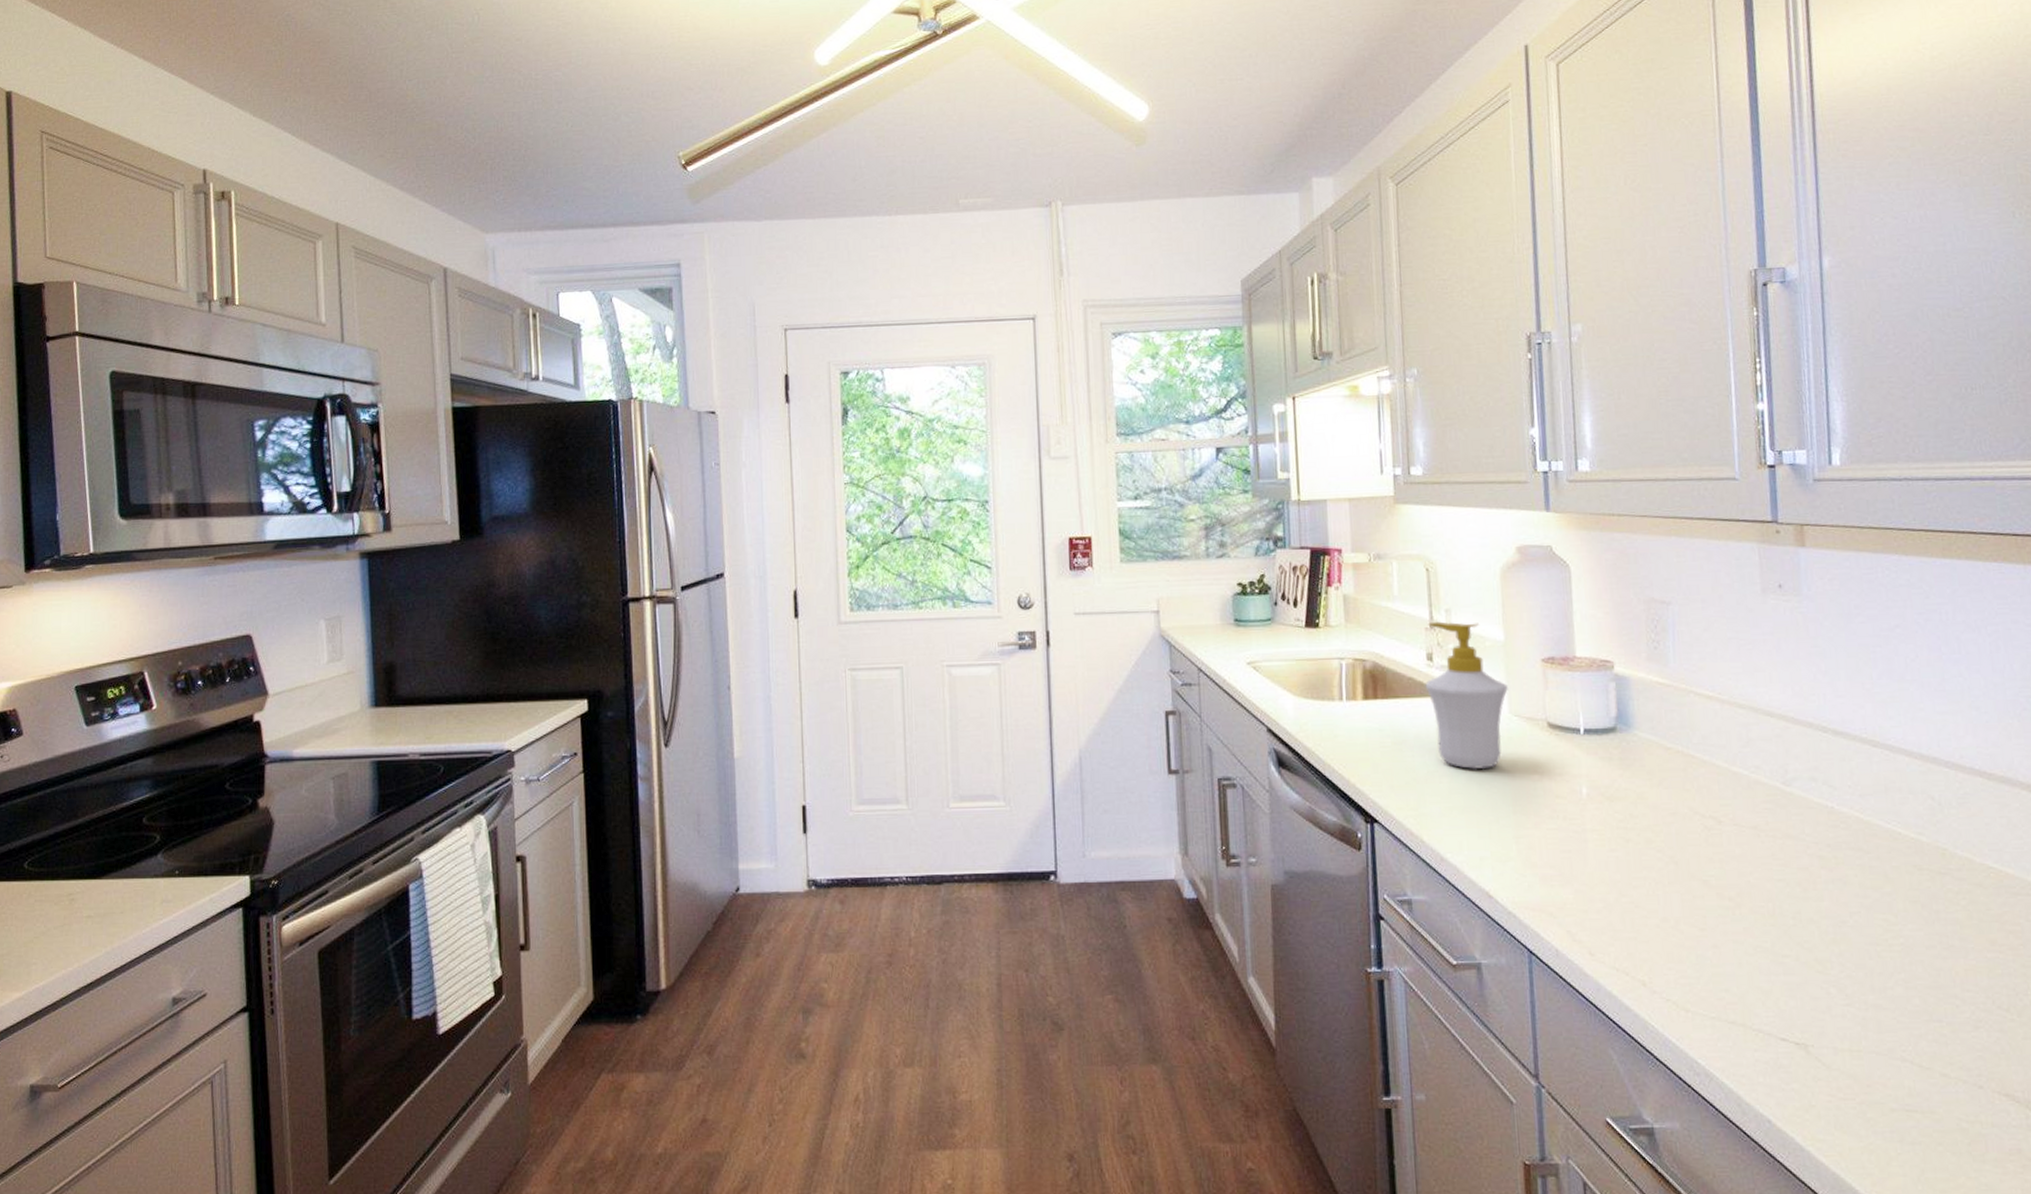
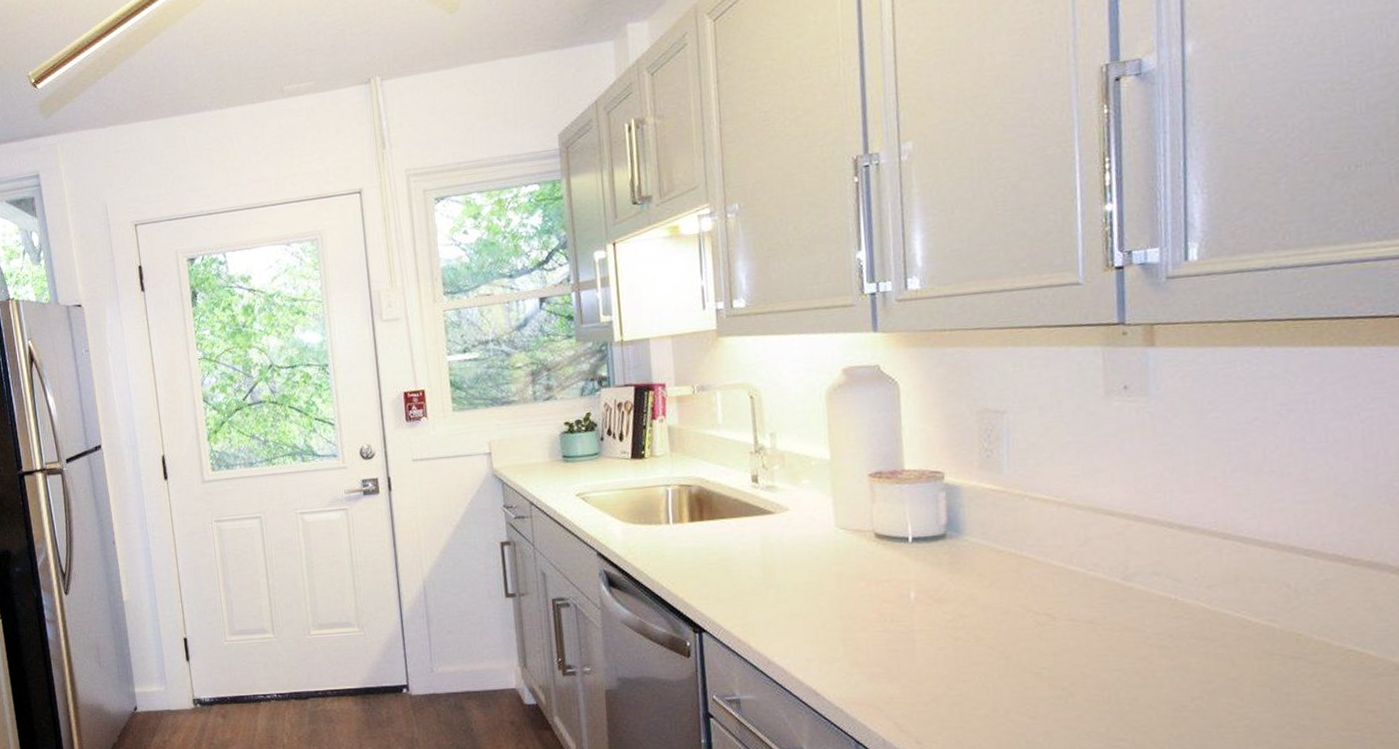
soap bottle: present [1425,621,1508,770] -> none [750,444,834,581]

